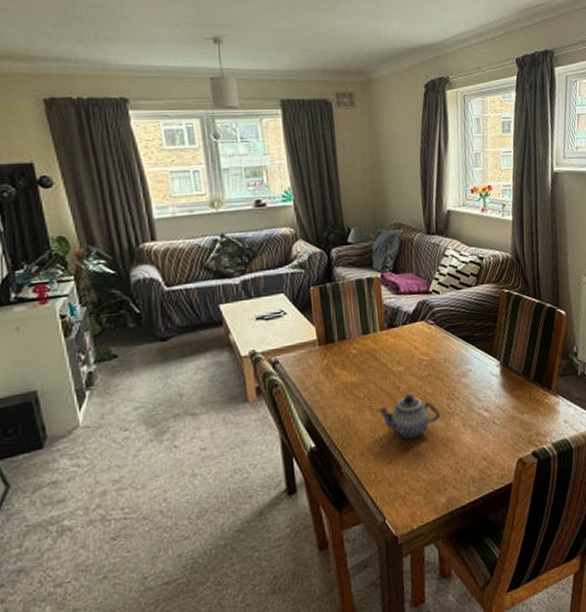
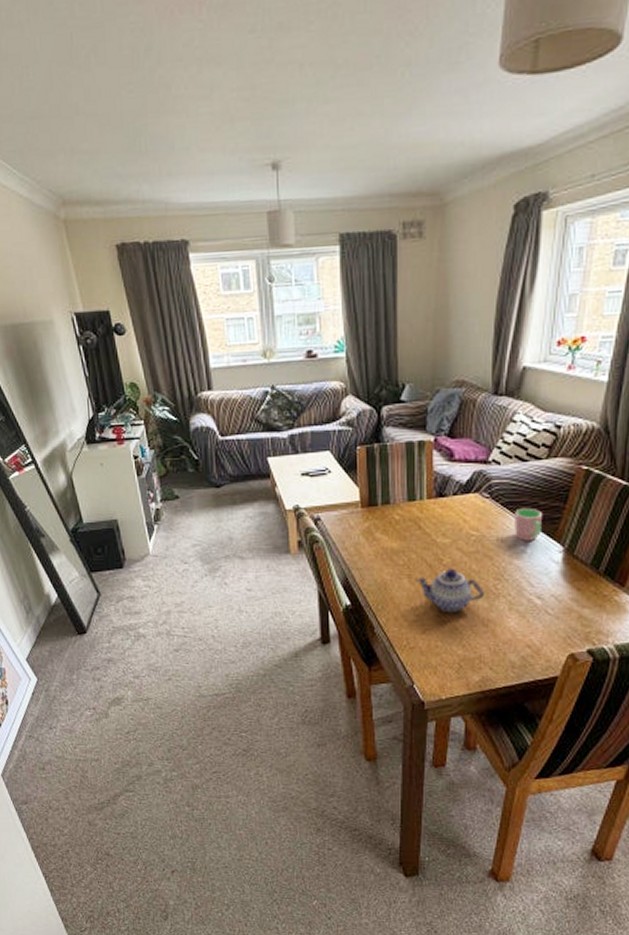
cup: none [457,329,481,360] -> present [514,507,543,541]

